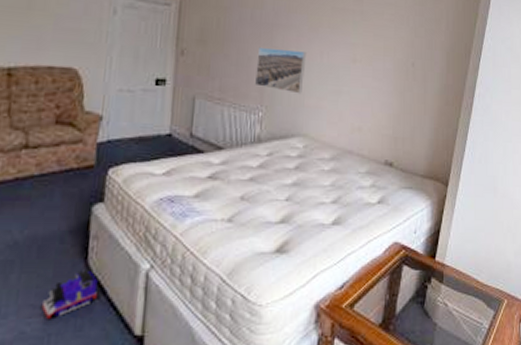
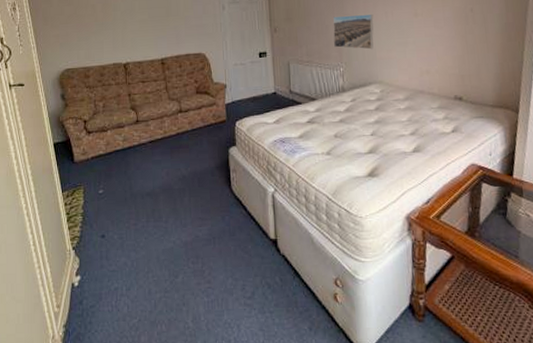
toy train: present [39,270,98,319] -> none [205,193,241,227]

